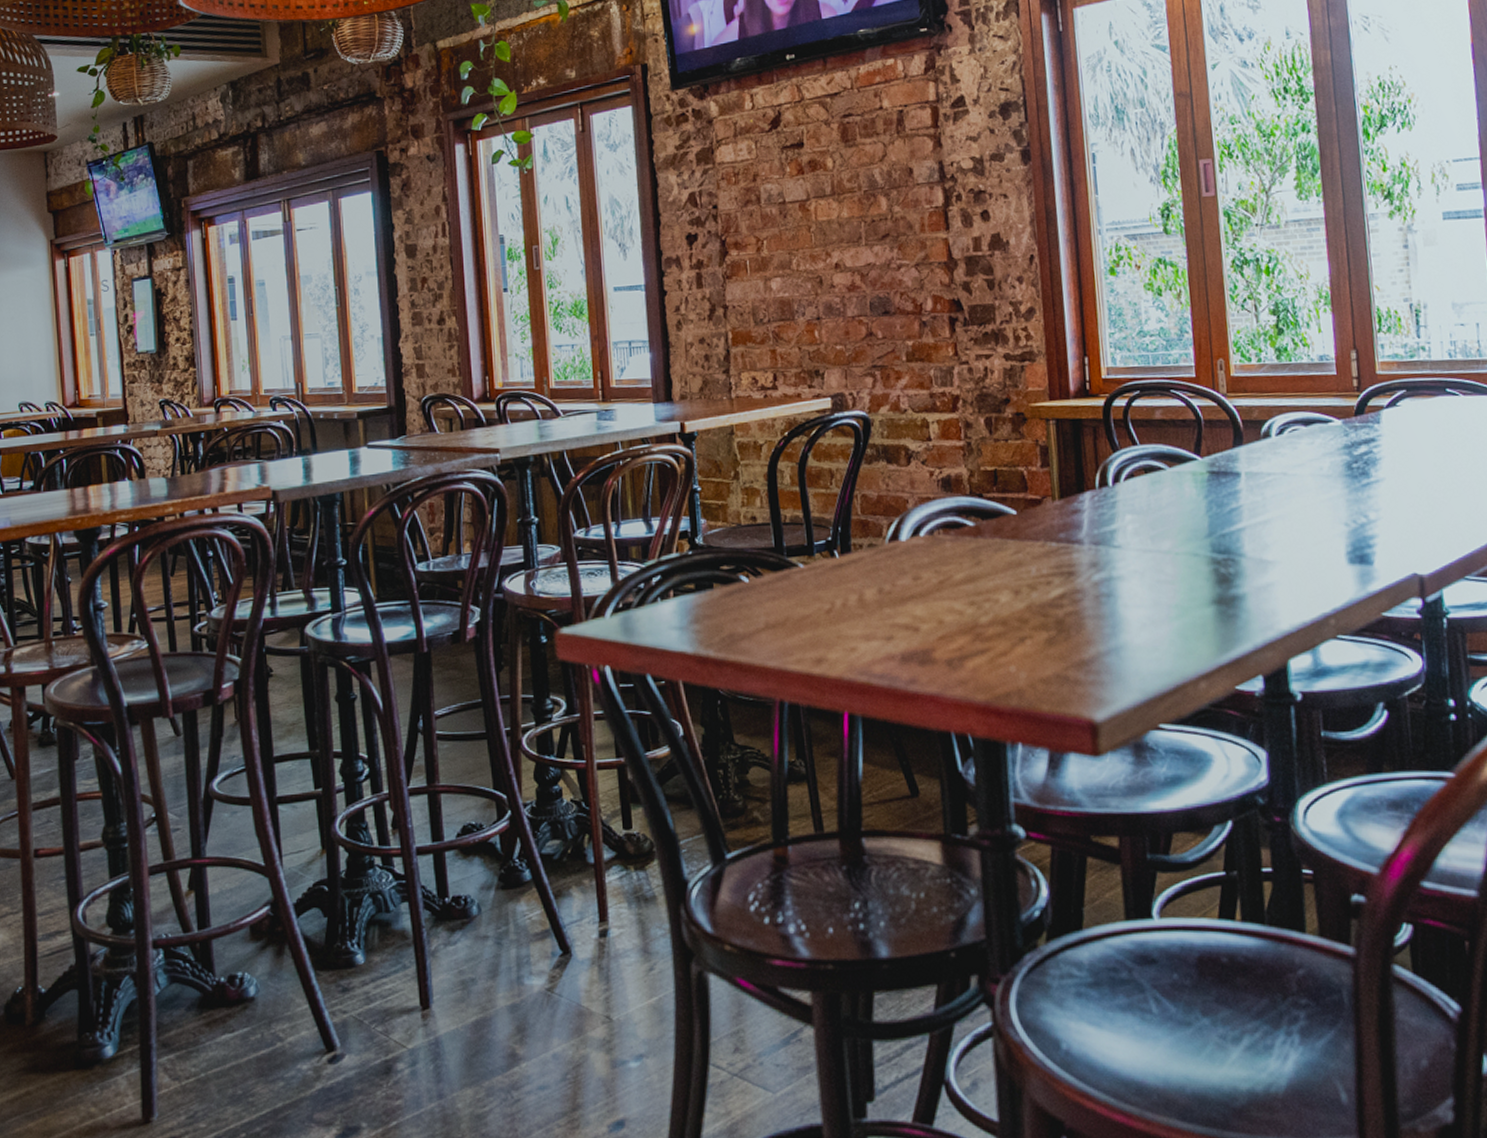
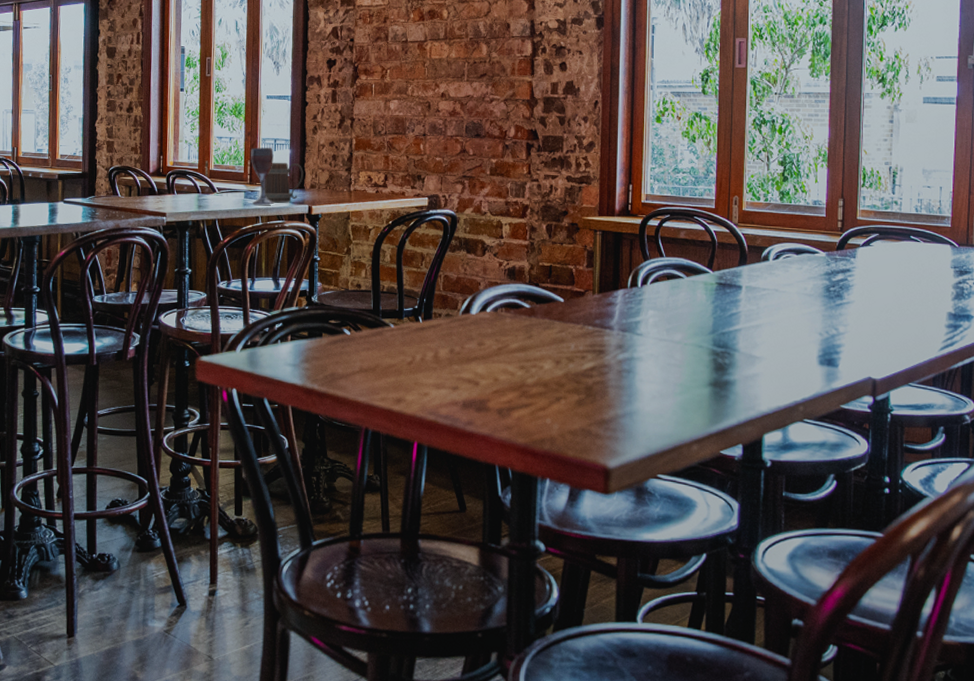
cup: none [599,353,636,429] -> present [250,147,274,206]
beer mug: none [620,369,670,423] -> present [264,162,303,203]

